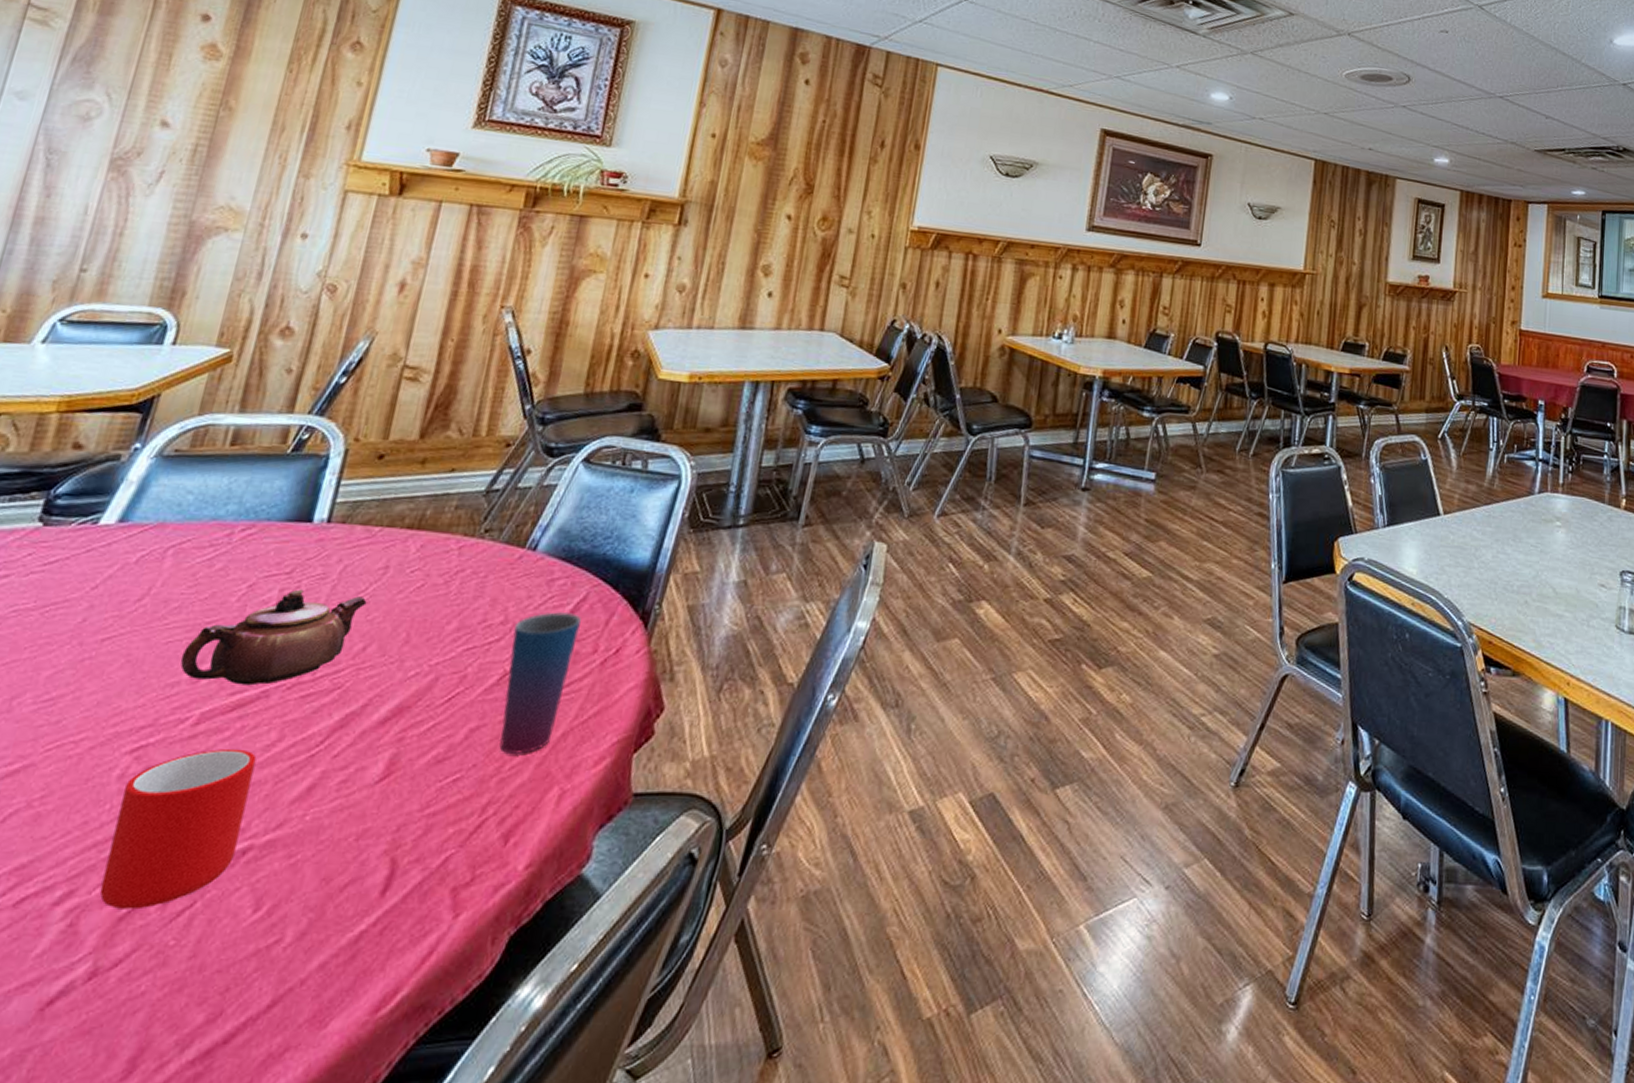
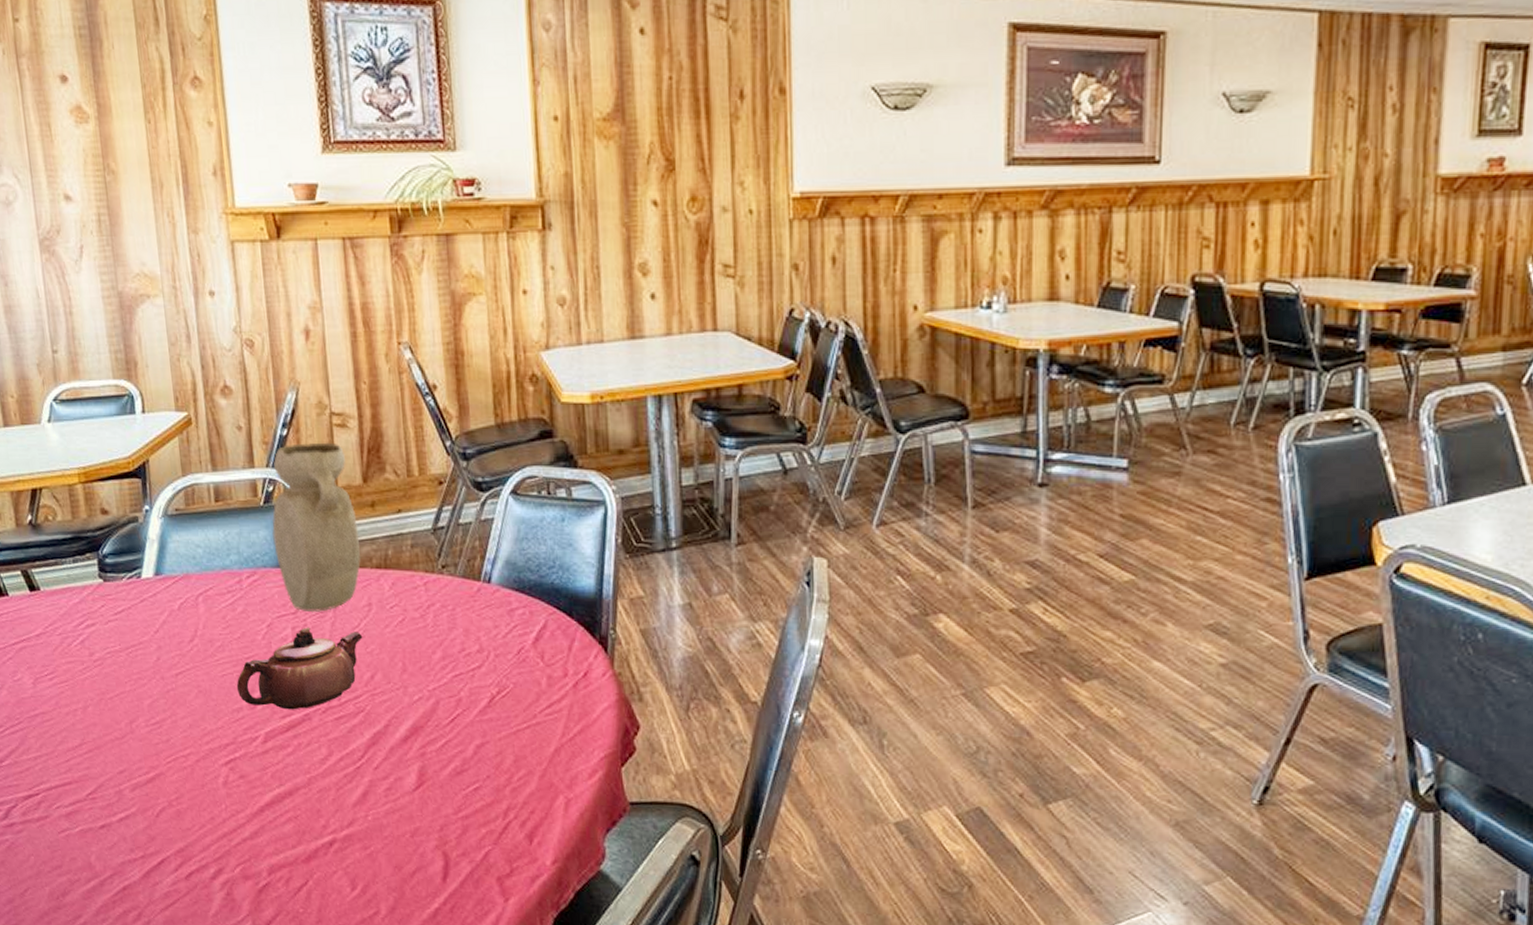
cup: present [100,748,257,910] -> none [231,761,325,885]
vase: none [285,392,407,574] -> present [272,442,360,613]
cup: present [499,611,581,754] -> none [489,639,547,767]

